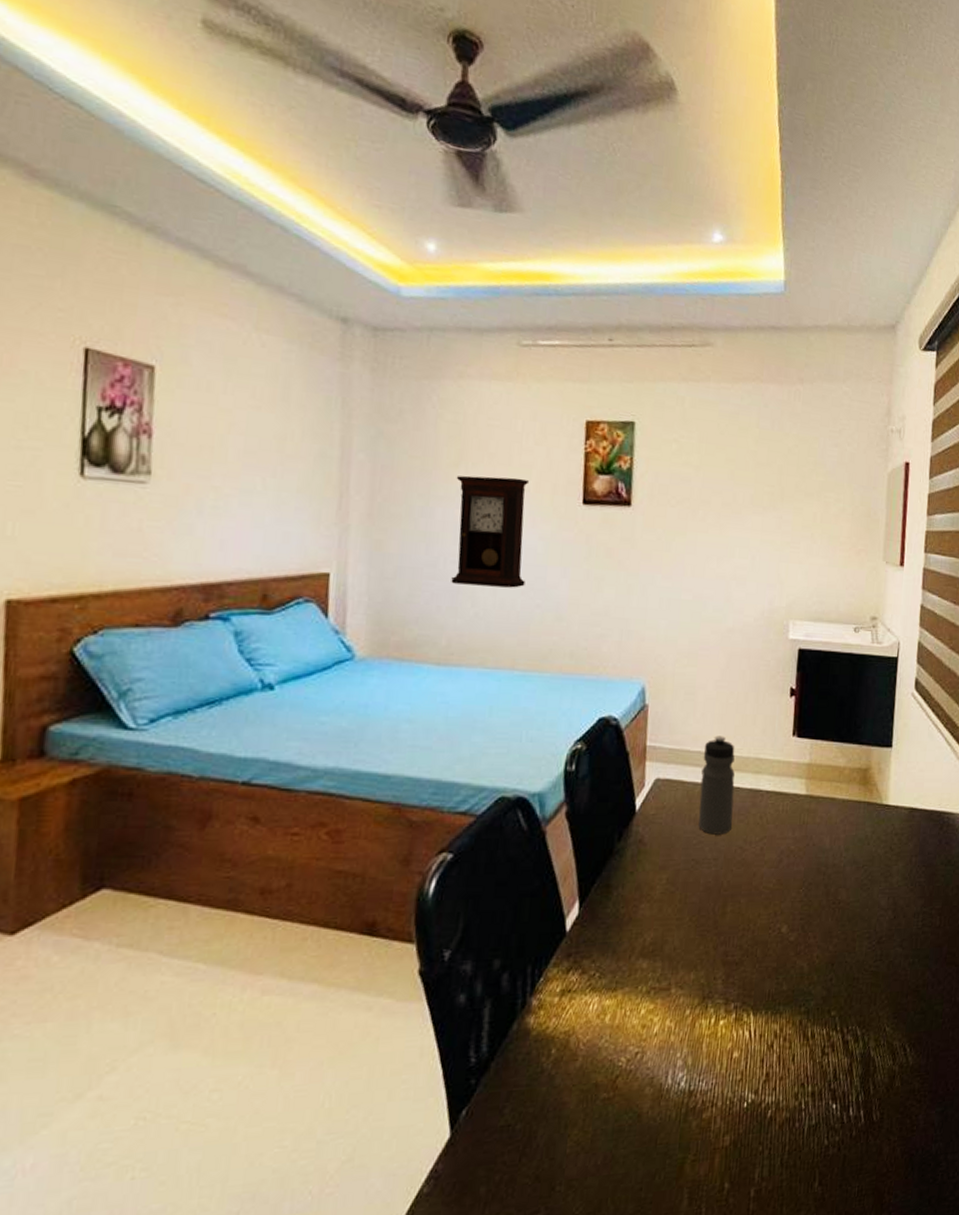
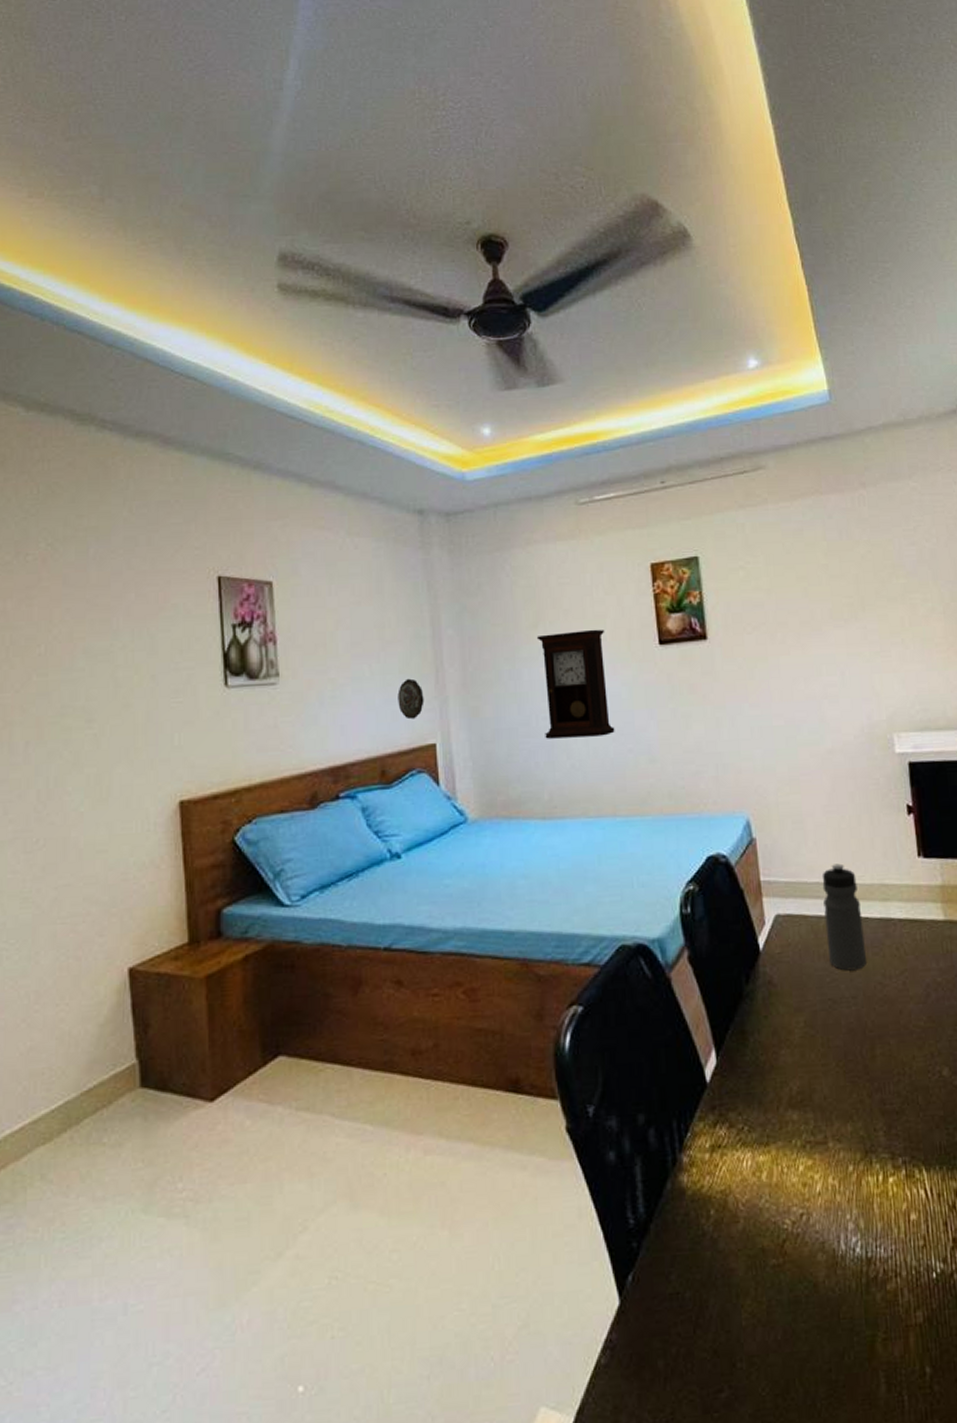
decorative plate: none [291,499,323,544] -> present [397,678,424,720]

